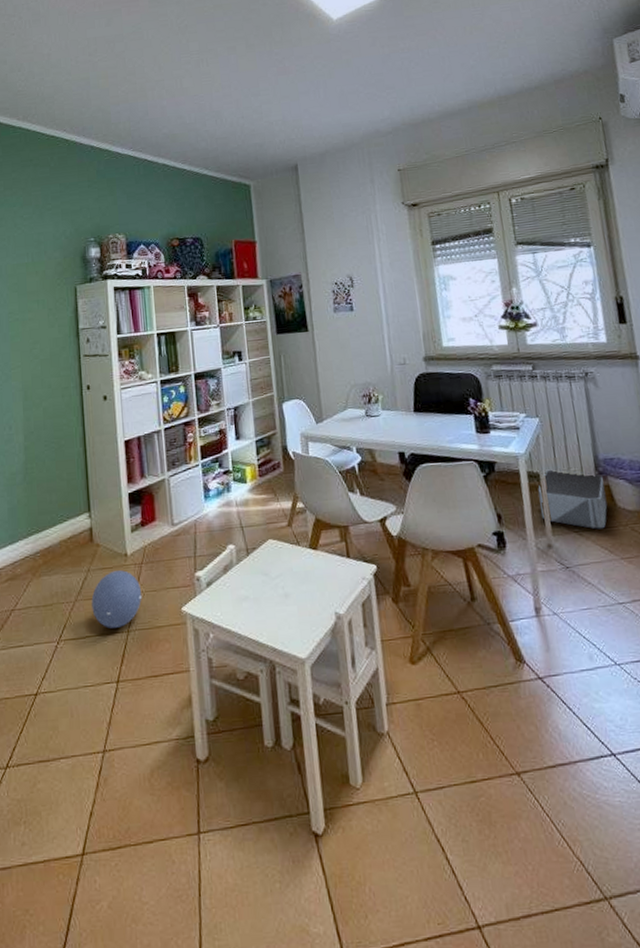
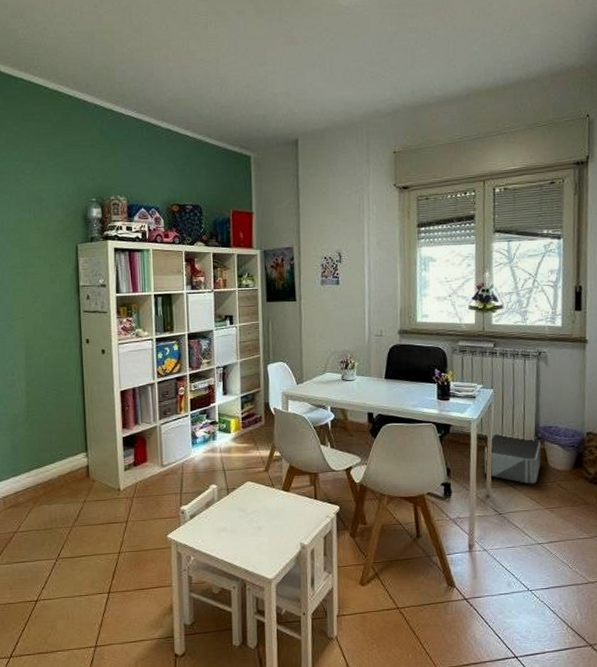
ball: present [91,570,142,629] -> none [87,502,133,550]

